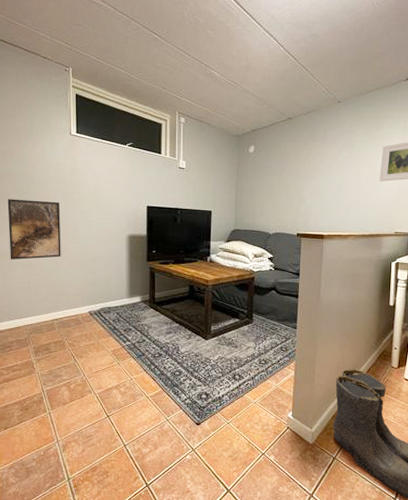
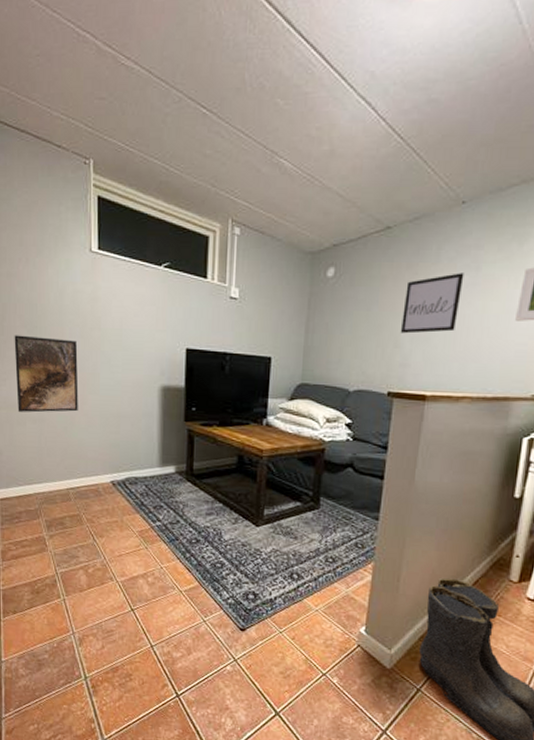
wall art: none [302,149,343,192] -> present [400,273,464,334]

